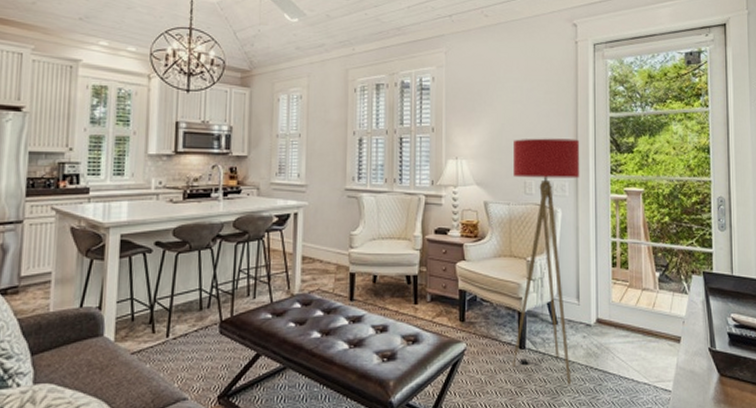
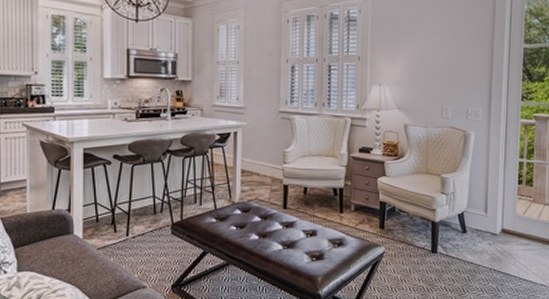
floor lamp: present [513,138,580,385] -> none [425,67,495,284]

